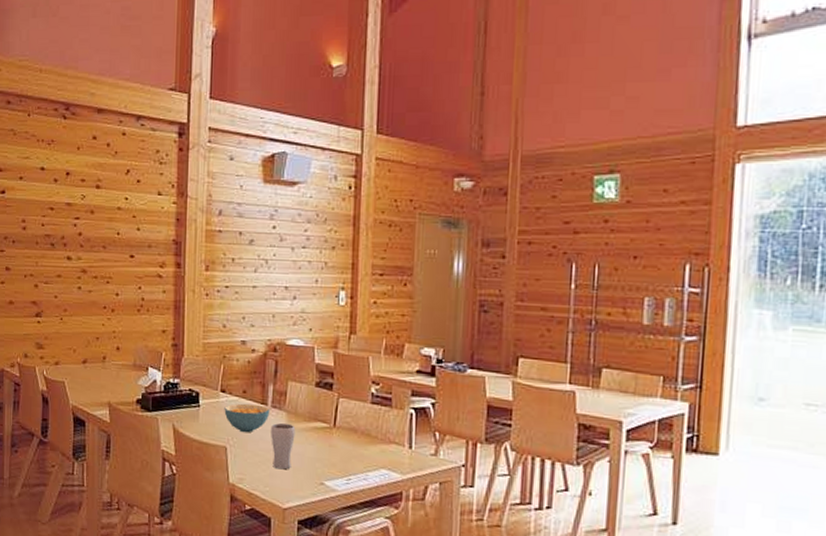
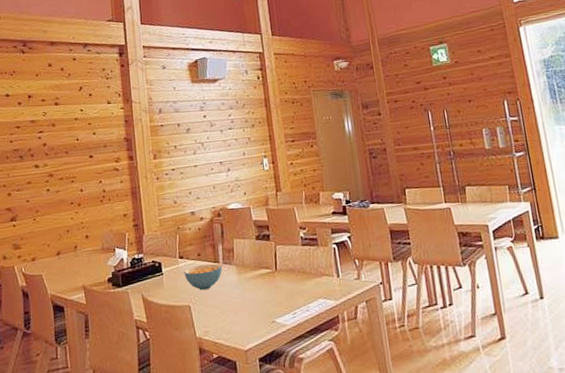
drinking glass: present [271,422,296,470] -> none [225,275,246,317]

